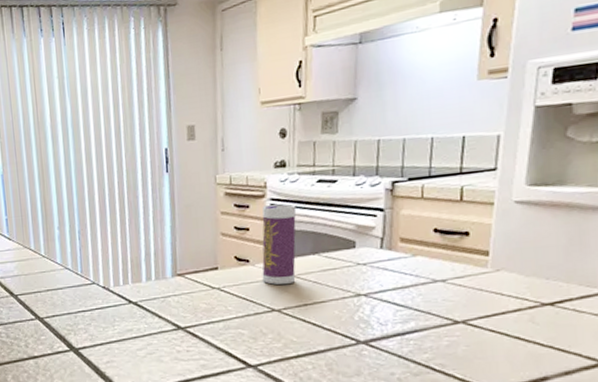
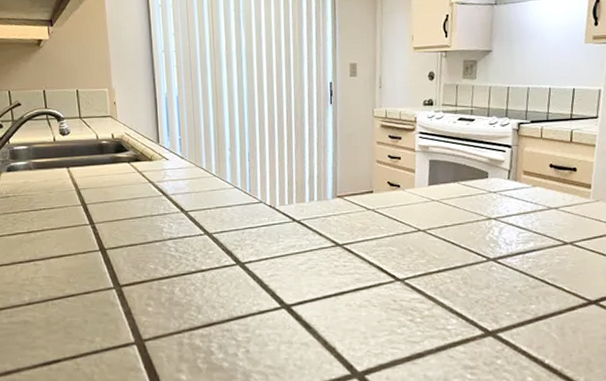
beverage can: present [262,203,297,285] -> none [410,137,441,208]

